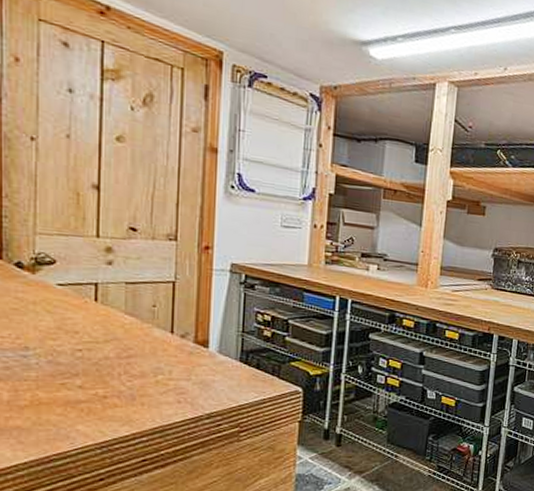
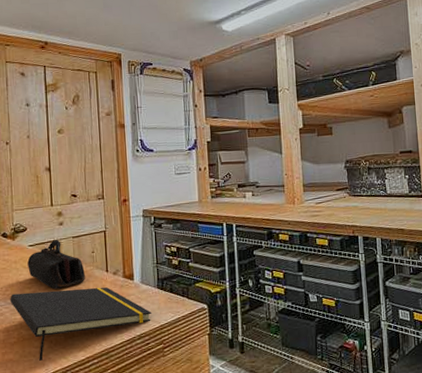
notepad: none [22,343,229,433] -> present [10,287,152,362]
pencil case: none [53,282,140,346] -> present [27,240,85,289]

